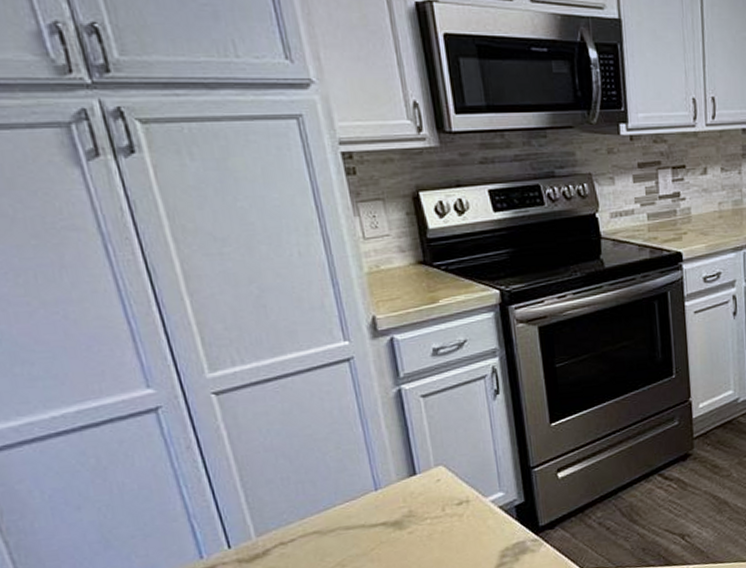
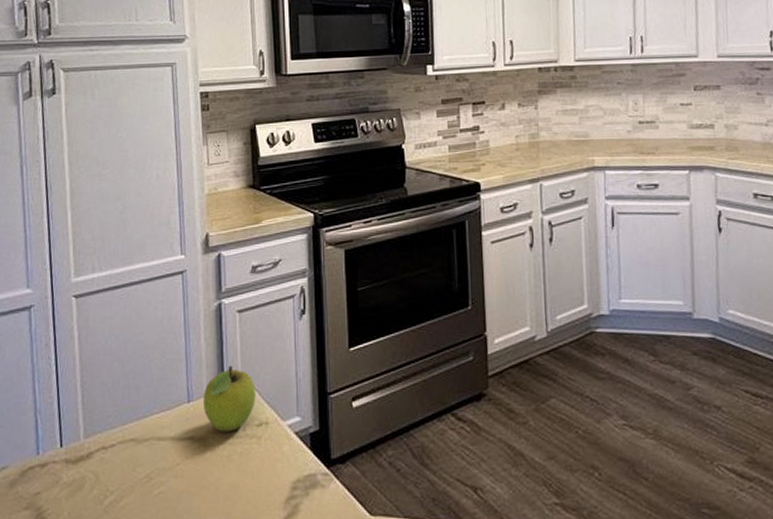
fruit: none [392,450,453,515] -> present [204,365,255,433]

